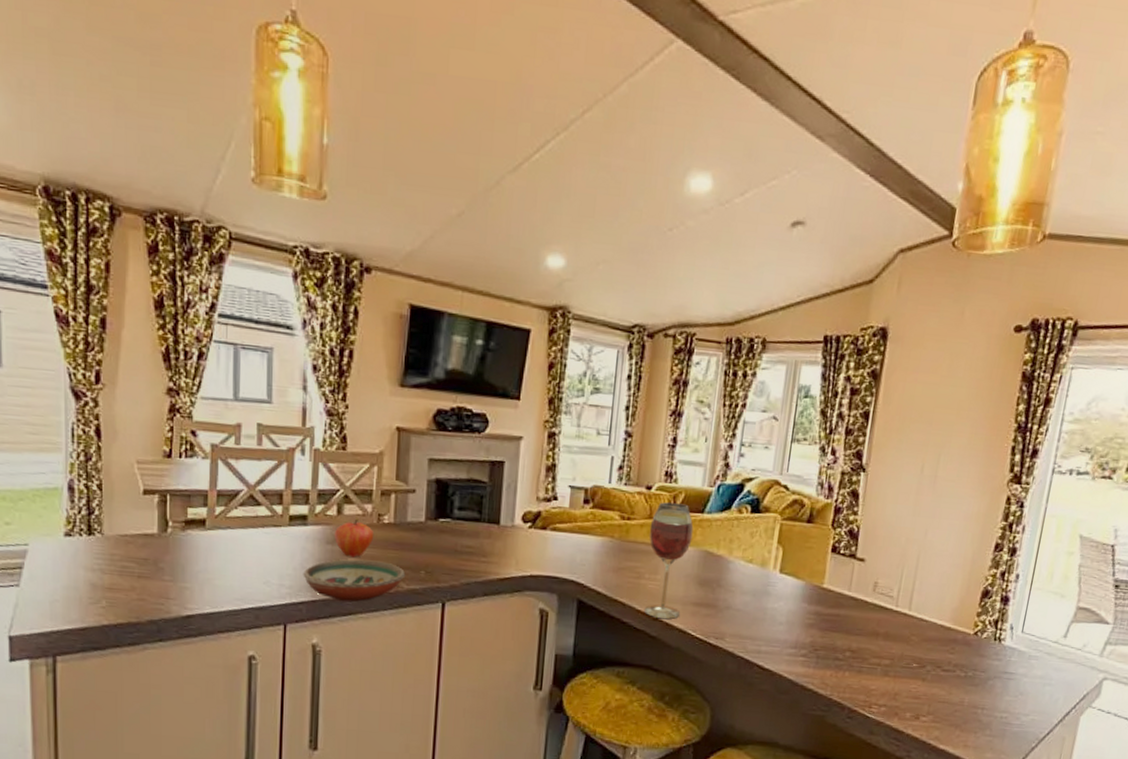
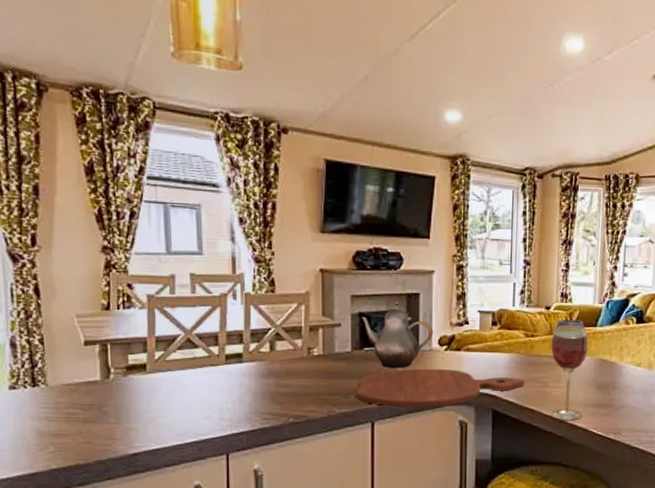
decorative bowl: present [303,559,406,603] -> none [241,390,337,429]
fruit: present [333,518,374,558] -> none [268,353,306,388]
cutting board: none [427,546,617,592] -> present [356,368,525,408]
teapot: none [438,468,518,545] -> present [361,301,434,368]

